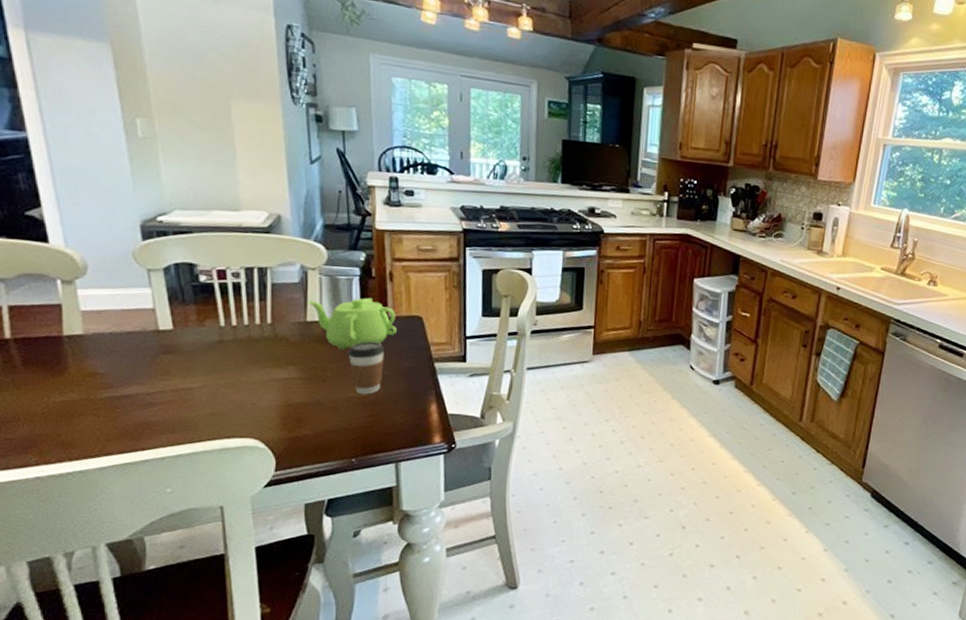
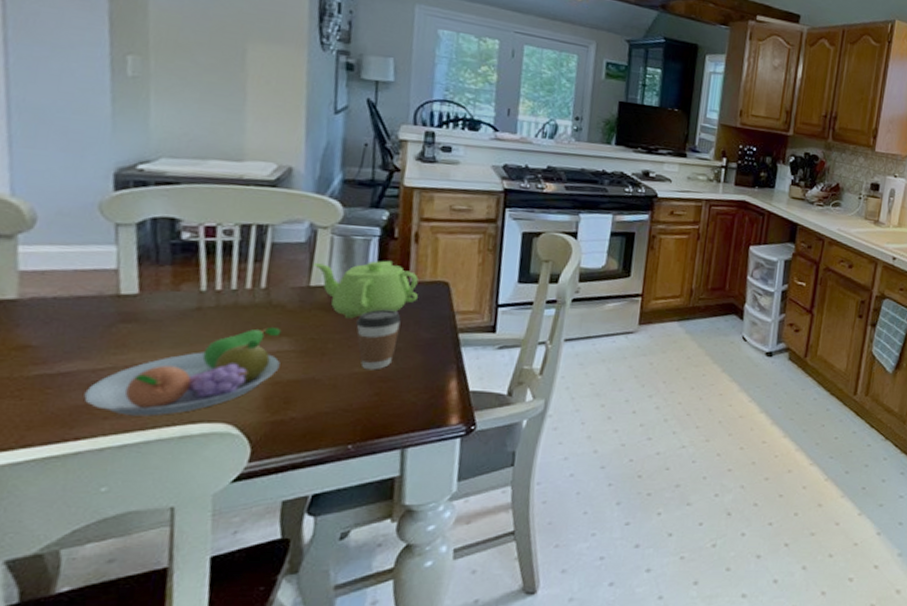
fruit bowl: none [144,358,290,432] -> present [84,327,281,417]

